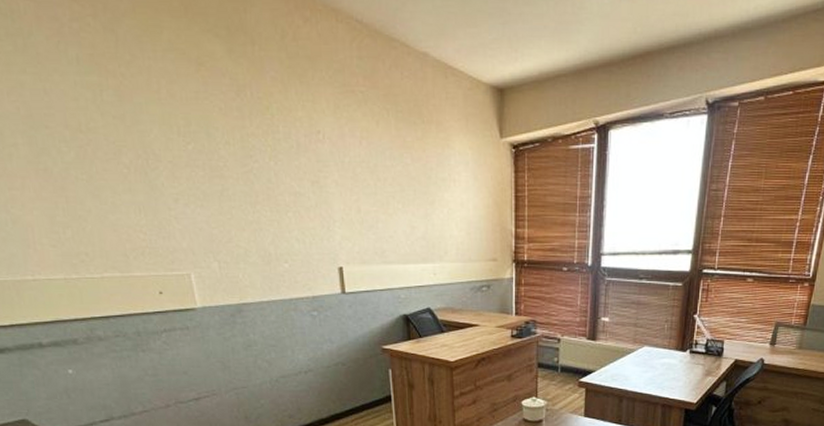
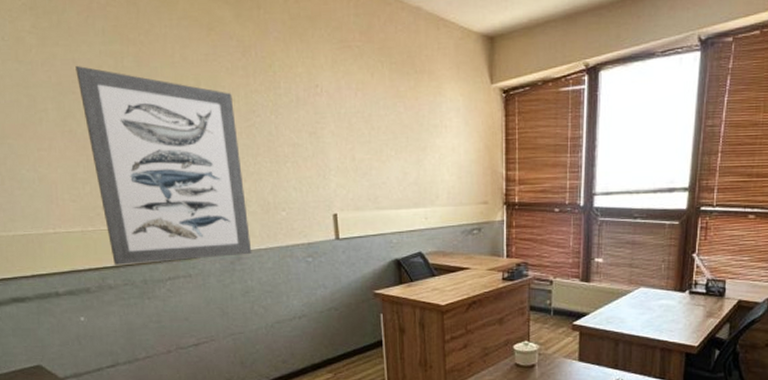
wall art: none [47,98,254,317] -> present [75,66,252,266]

